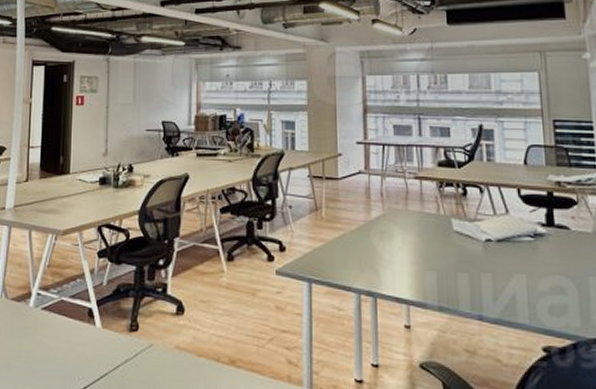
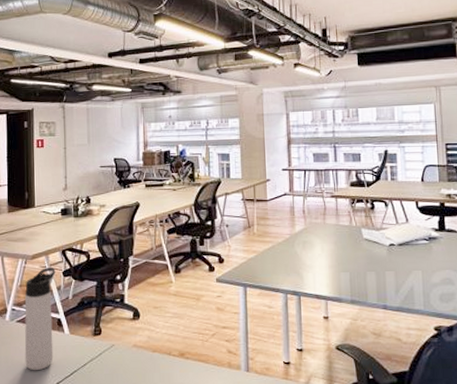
thermos bottle: none [48,246,89,371] -> present [24,267,56,371]

